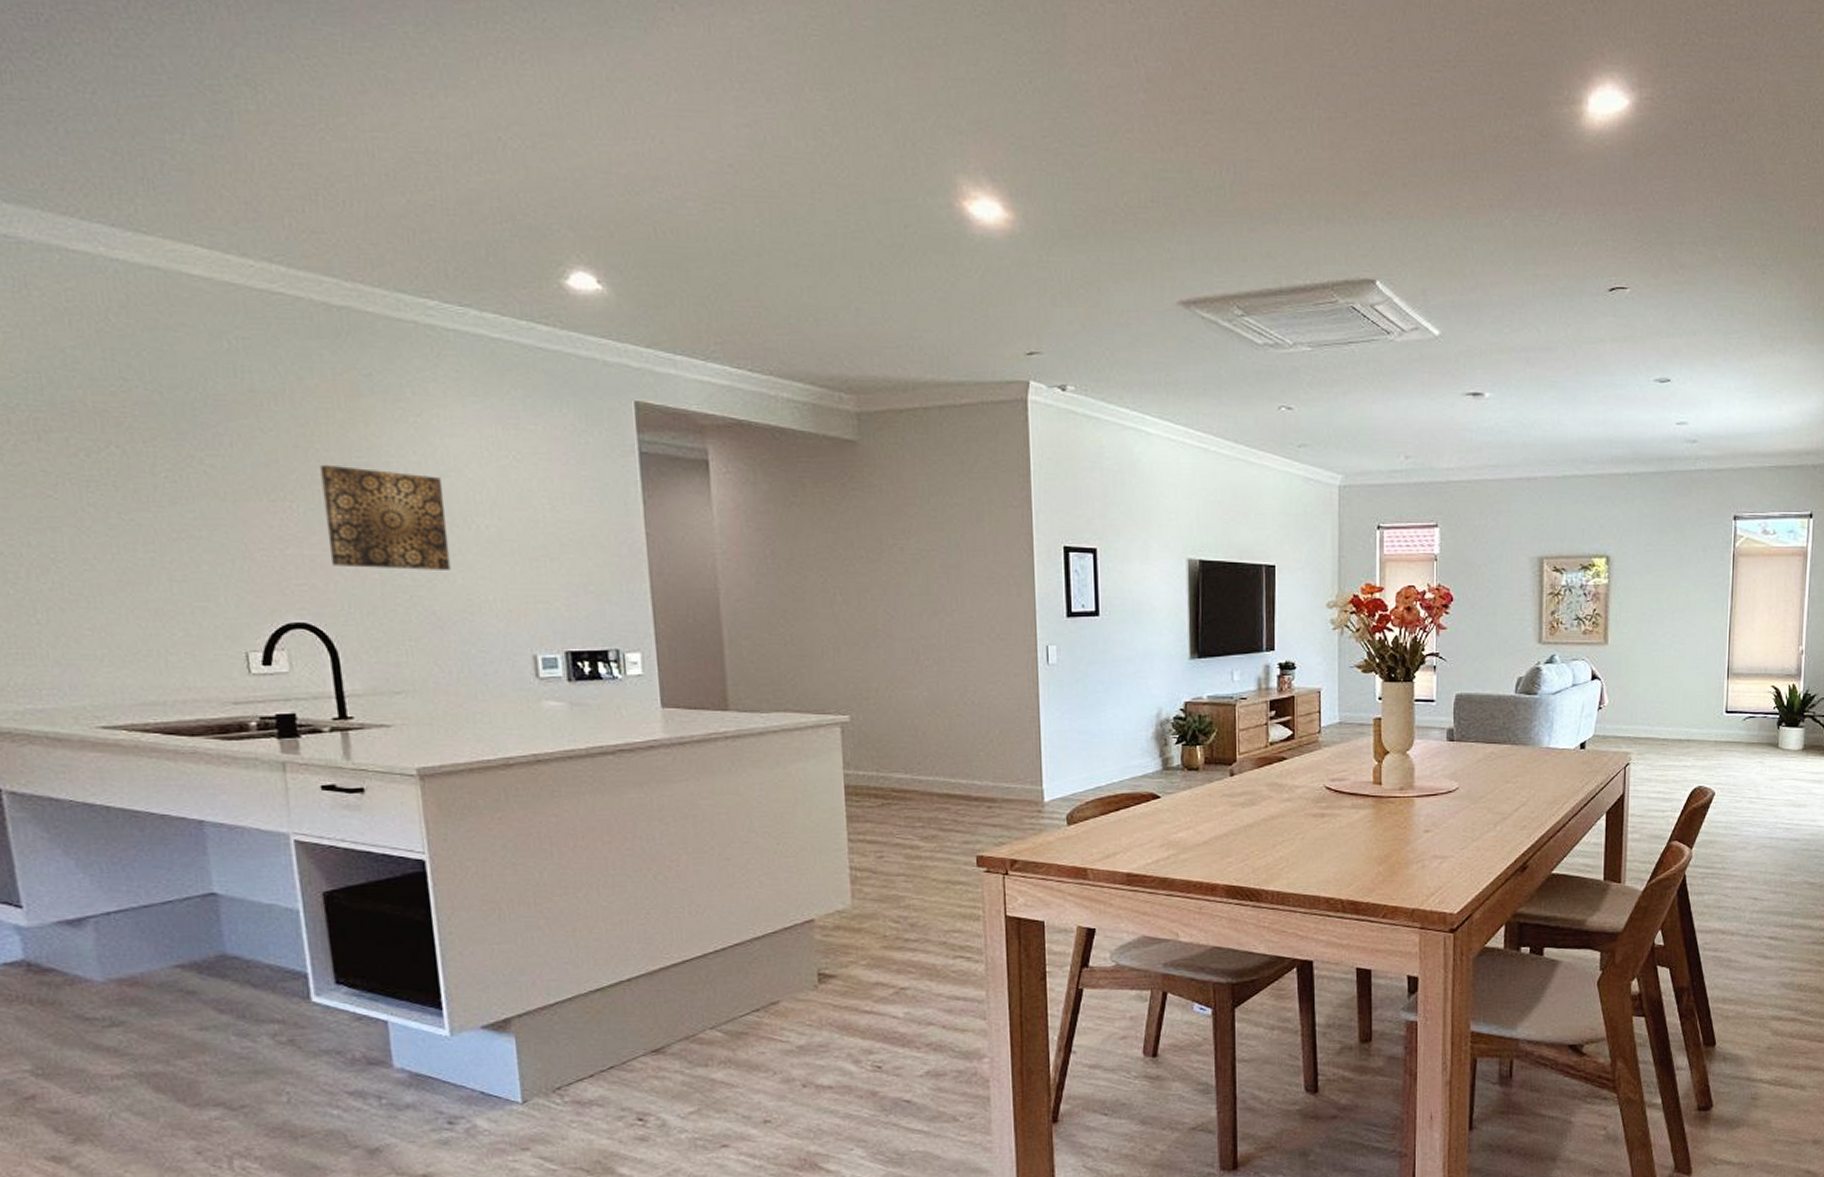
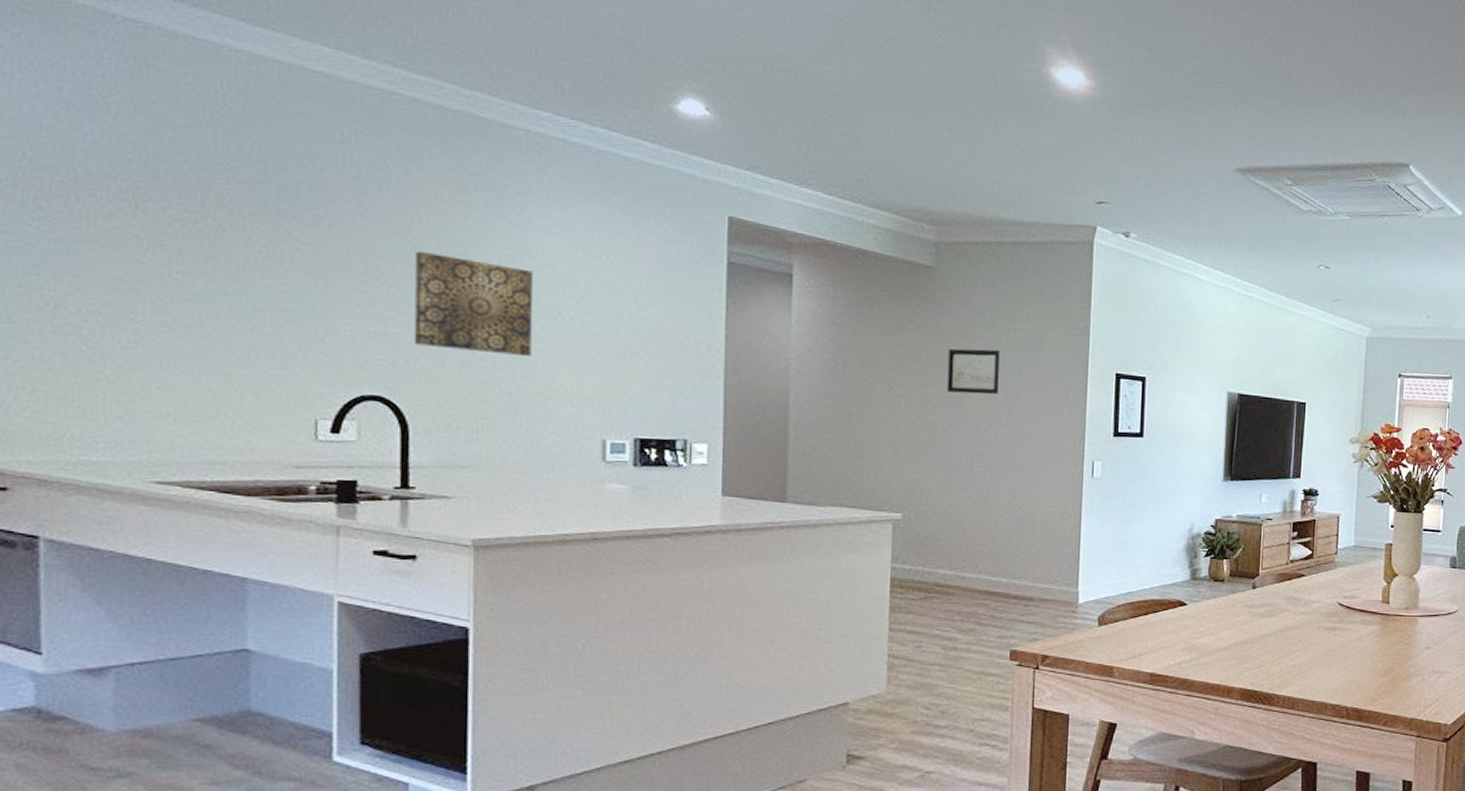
wall art: none [882,529,938,580] -> present [947,348,1000,395]

